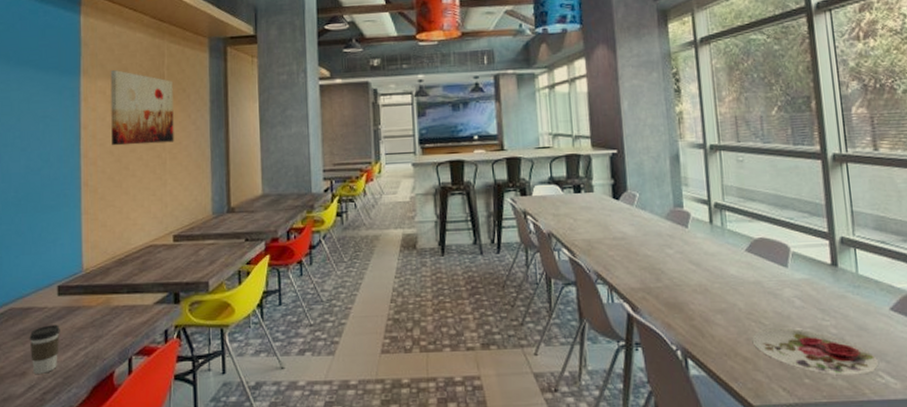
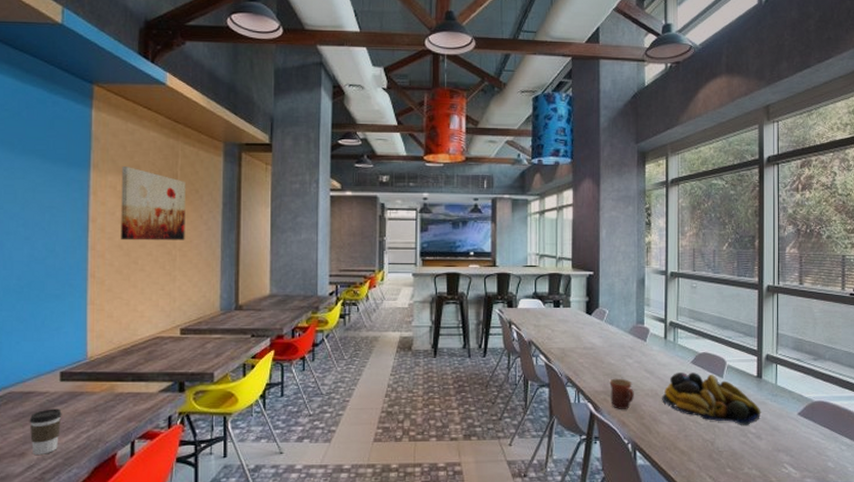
mug: none [647,272,679,309] -> present [609,378,634,409]
fruit bowl: none [713,262,842,325] -> present [662,372,761,425]
plate: present [752,328,879,376] -> none [689,427,784,467]

